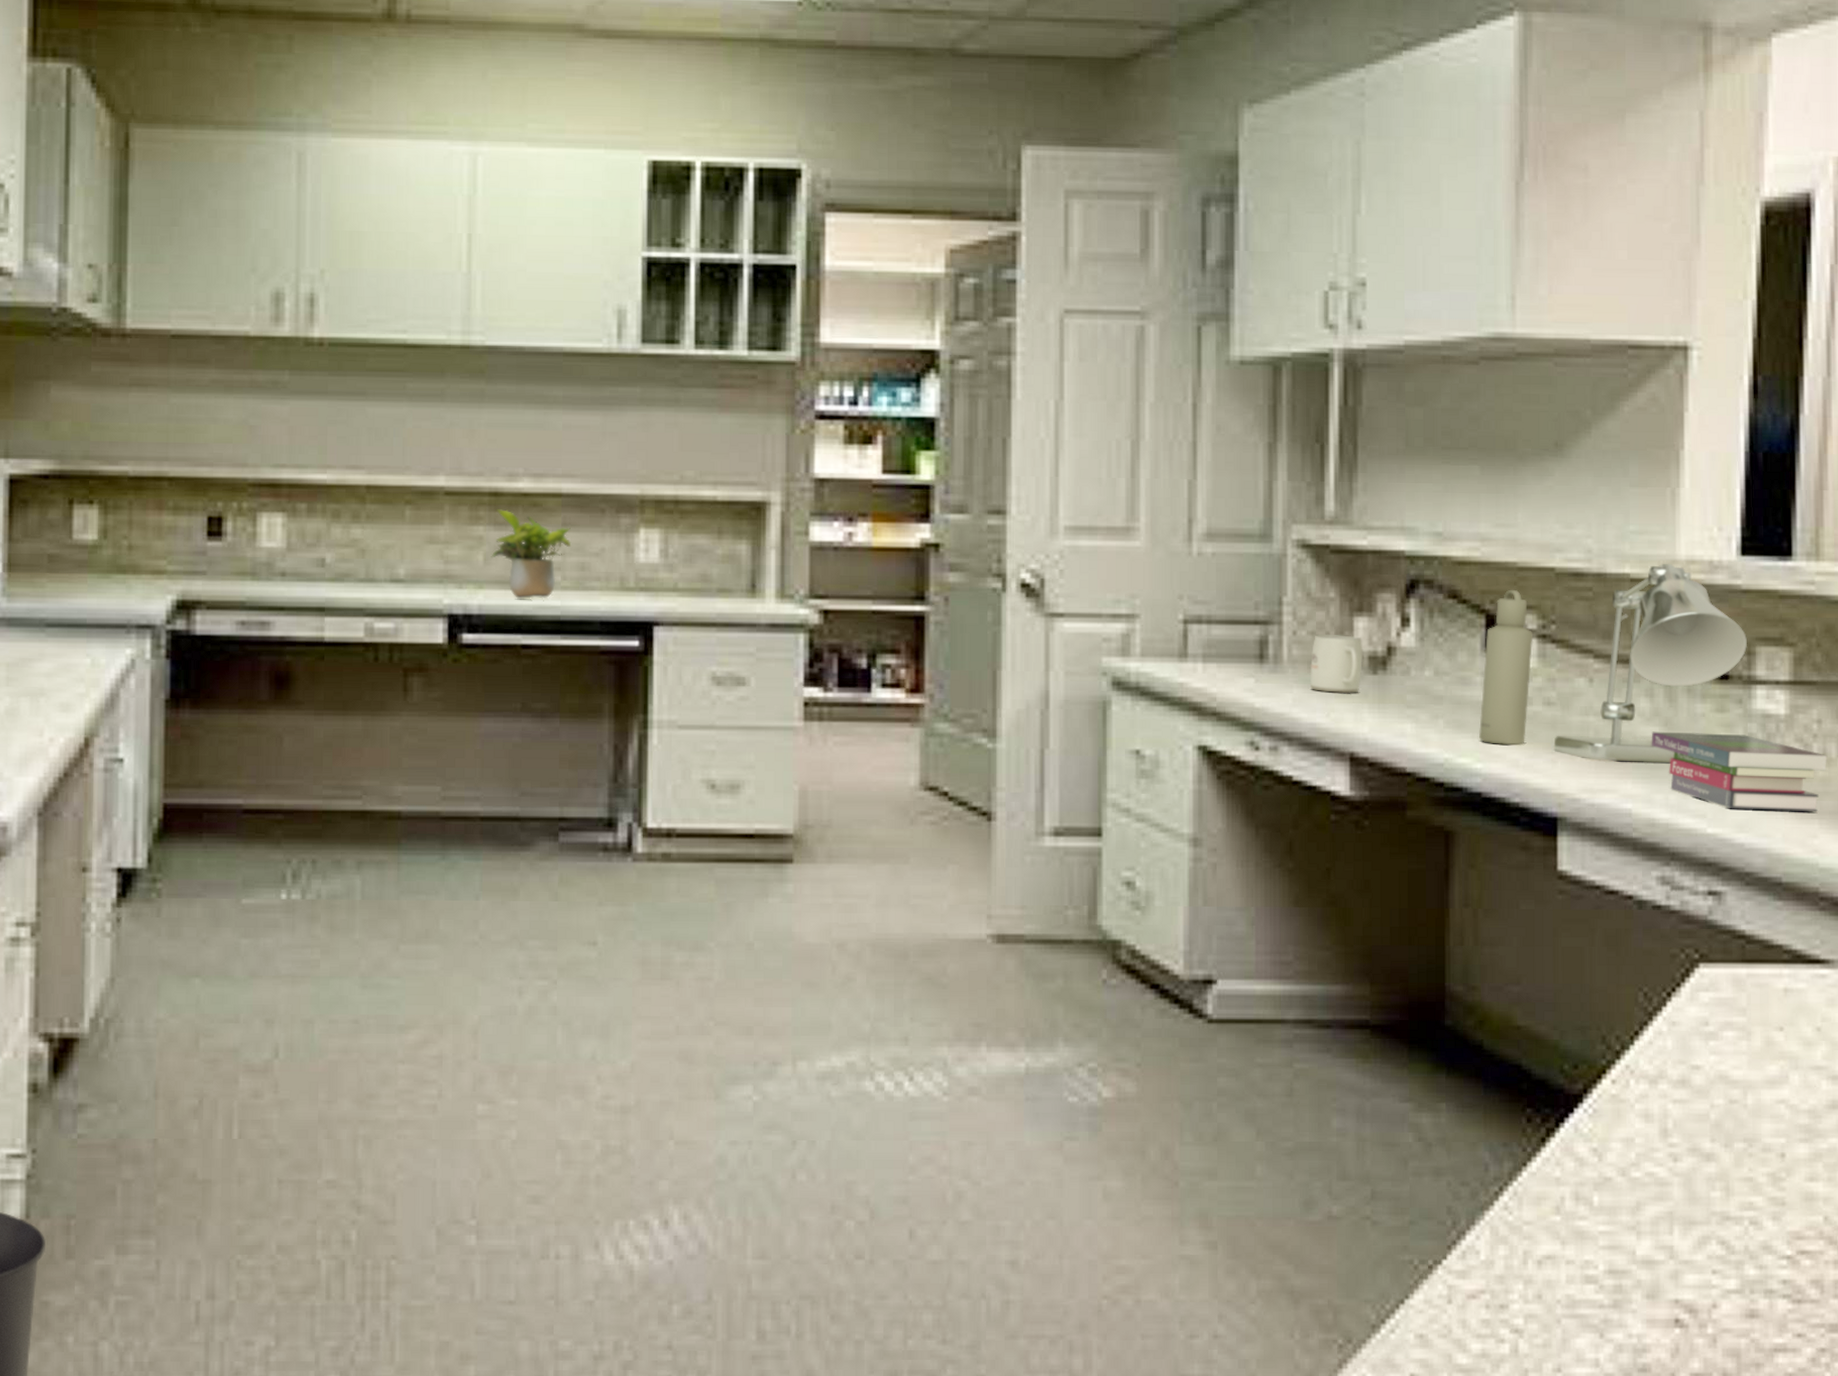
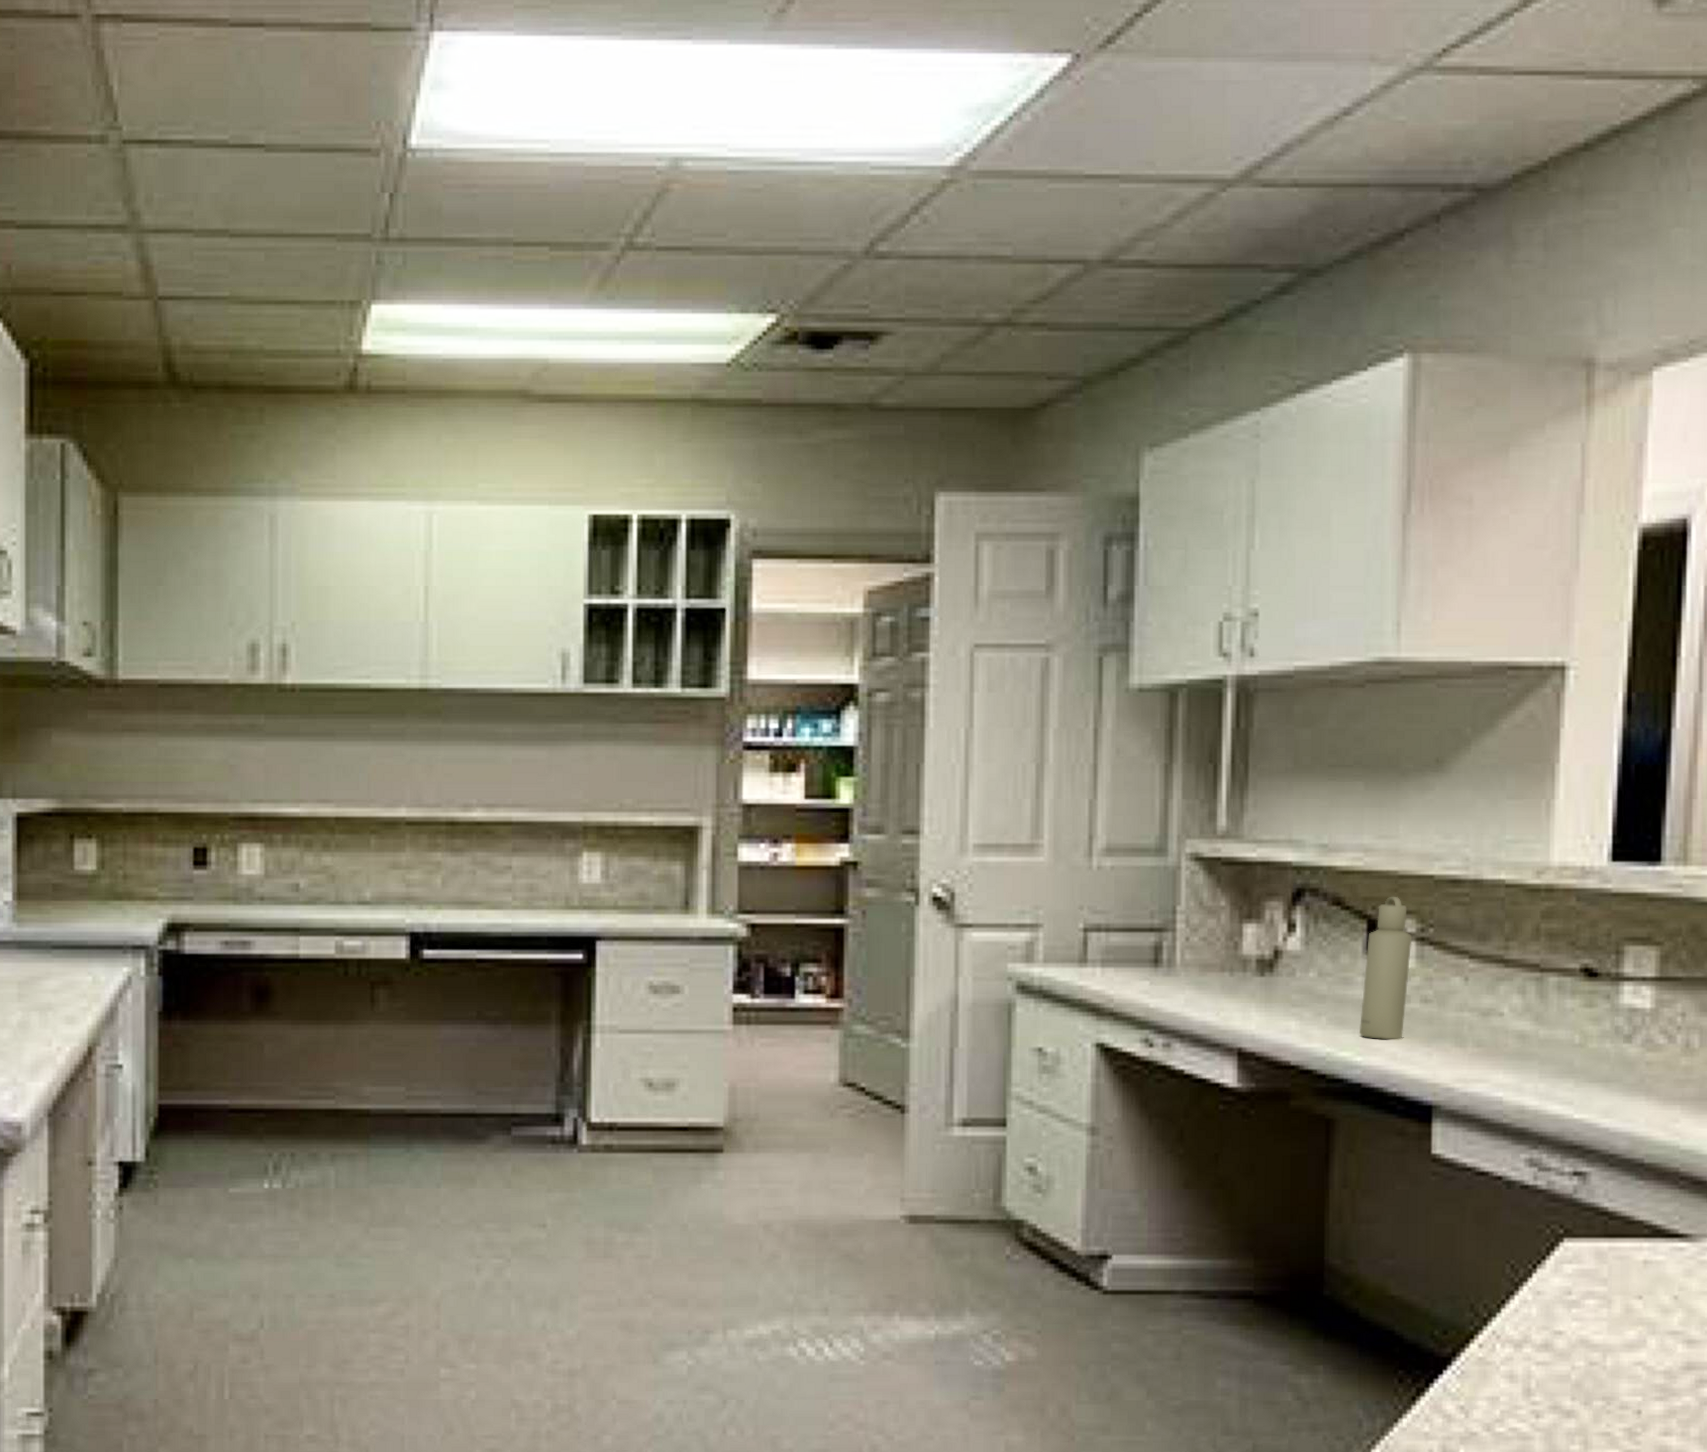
potted plant: present [491,509,572,600] -> none [448,837,521,919]
mug: present [1309,634,1364,694] -> none [1201,939,1252,994]
desk lamp: present [1553,564,1748,764] -> none [1430,870,1617,1055]
books: present [1651,731,1828,812] -> none [1522,1025,1691,1099]

